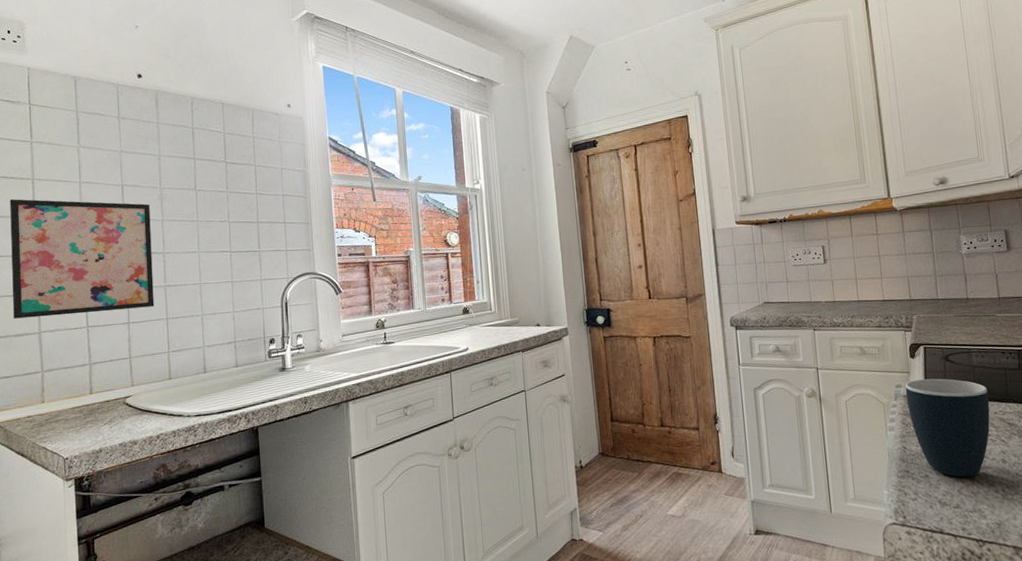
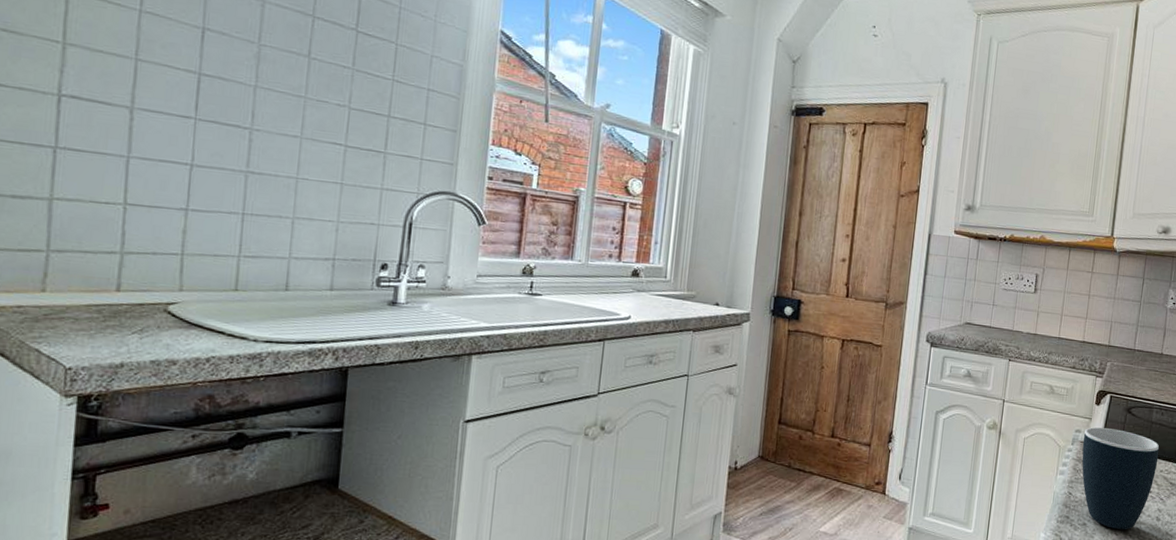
wall art: present [10,199,154,319] -> none [11,11,240,195]

